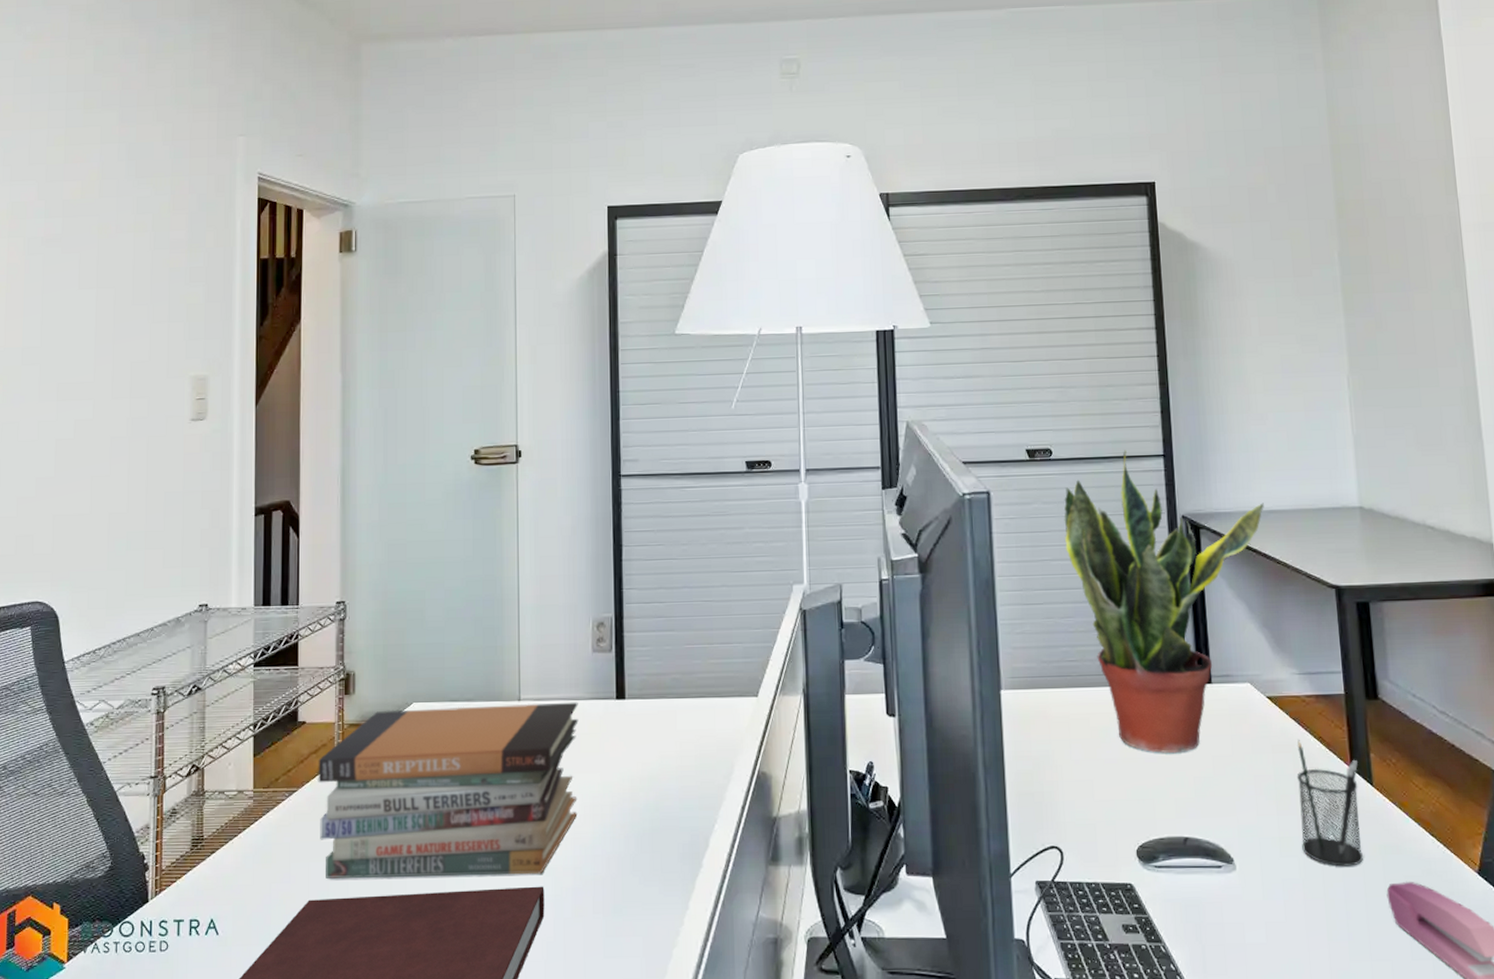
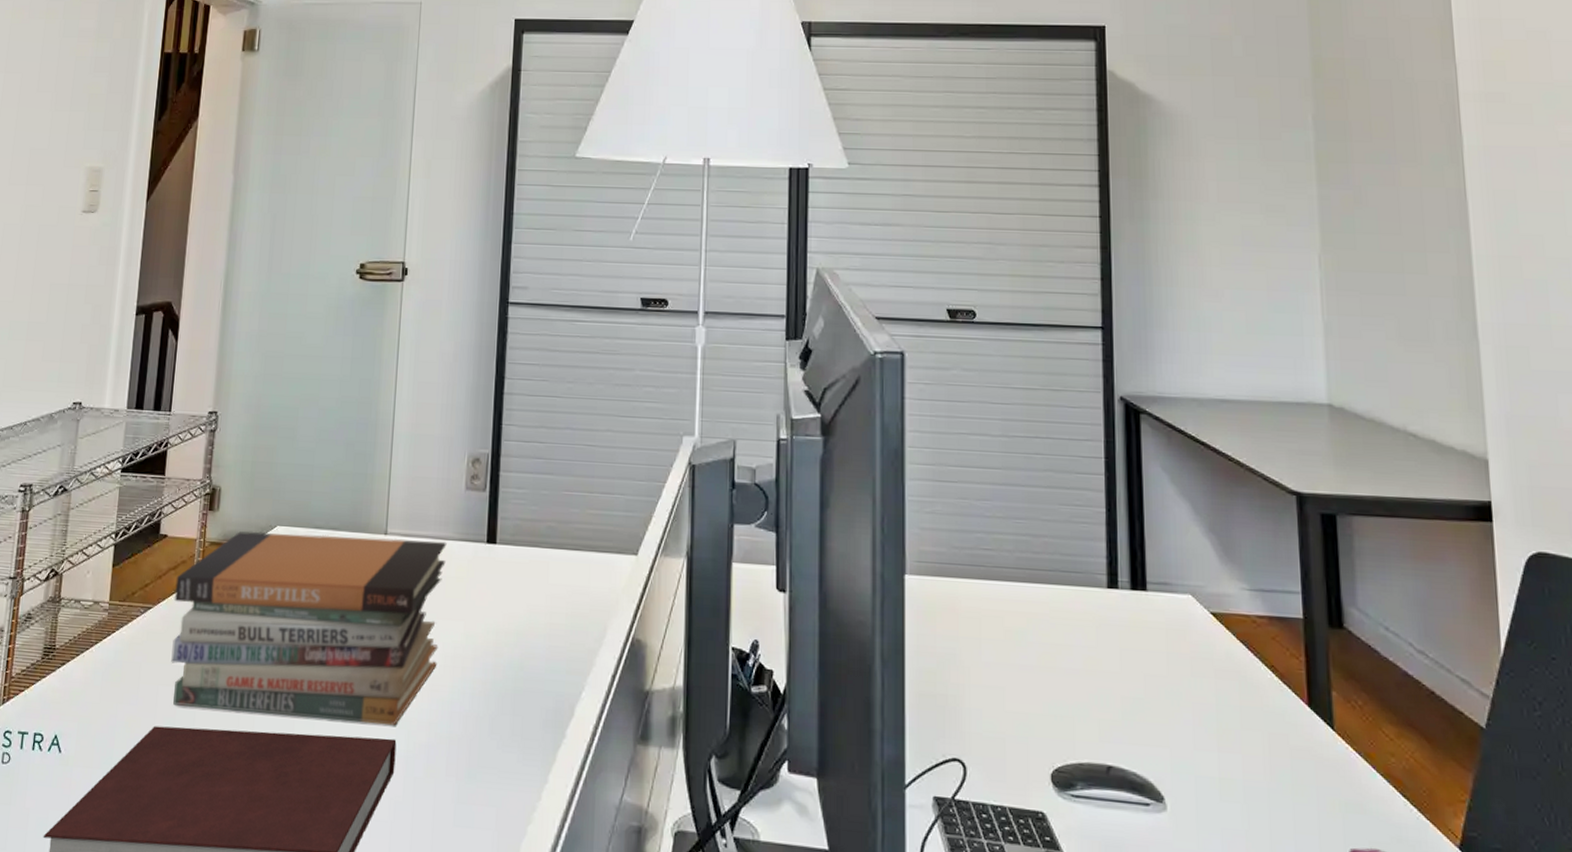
potted plant: present [1064,450,1264,754] -> none [985,318,1216,667]
pencil holder: present [1297,740,1363,867] -> none [1243,666,1319,822]

